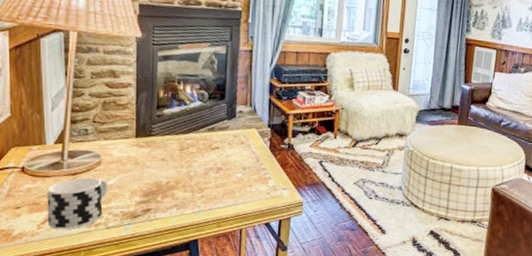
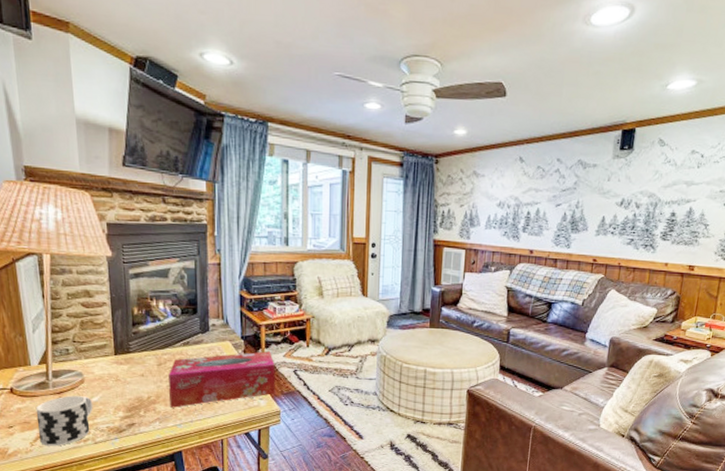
tissue box: none [189,140,301,195] -> present [169,351,275,408]

